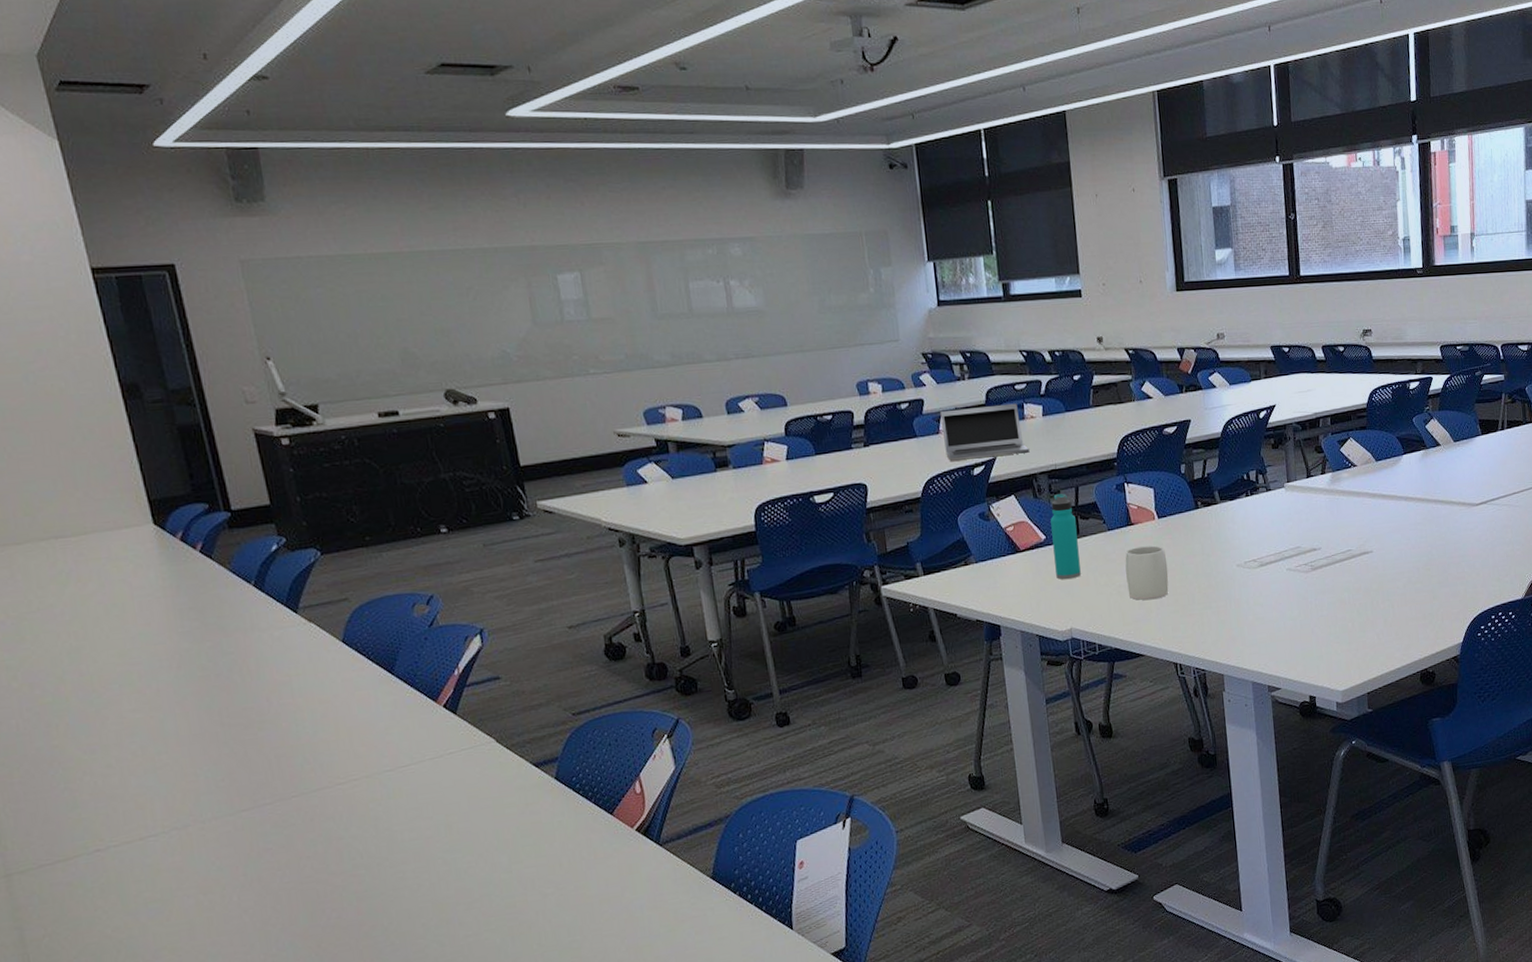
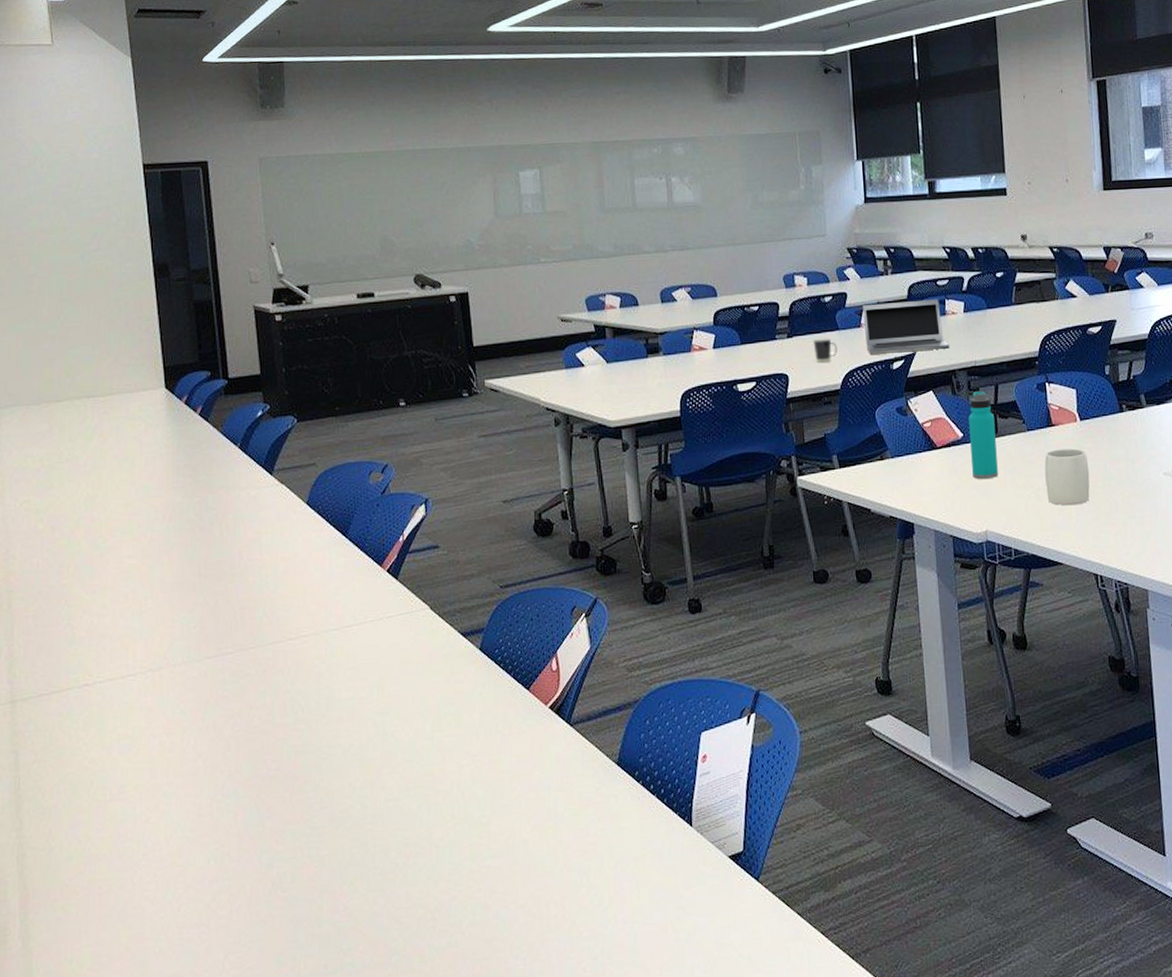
mug: none [890,445,917,471] -> present [813,338,837,362]

